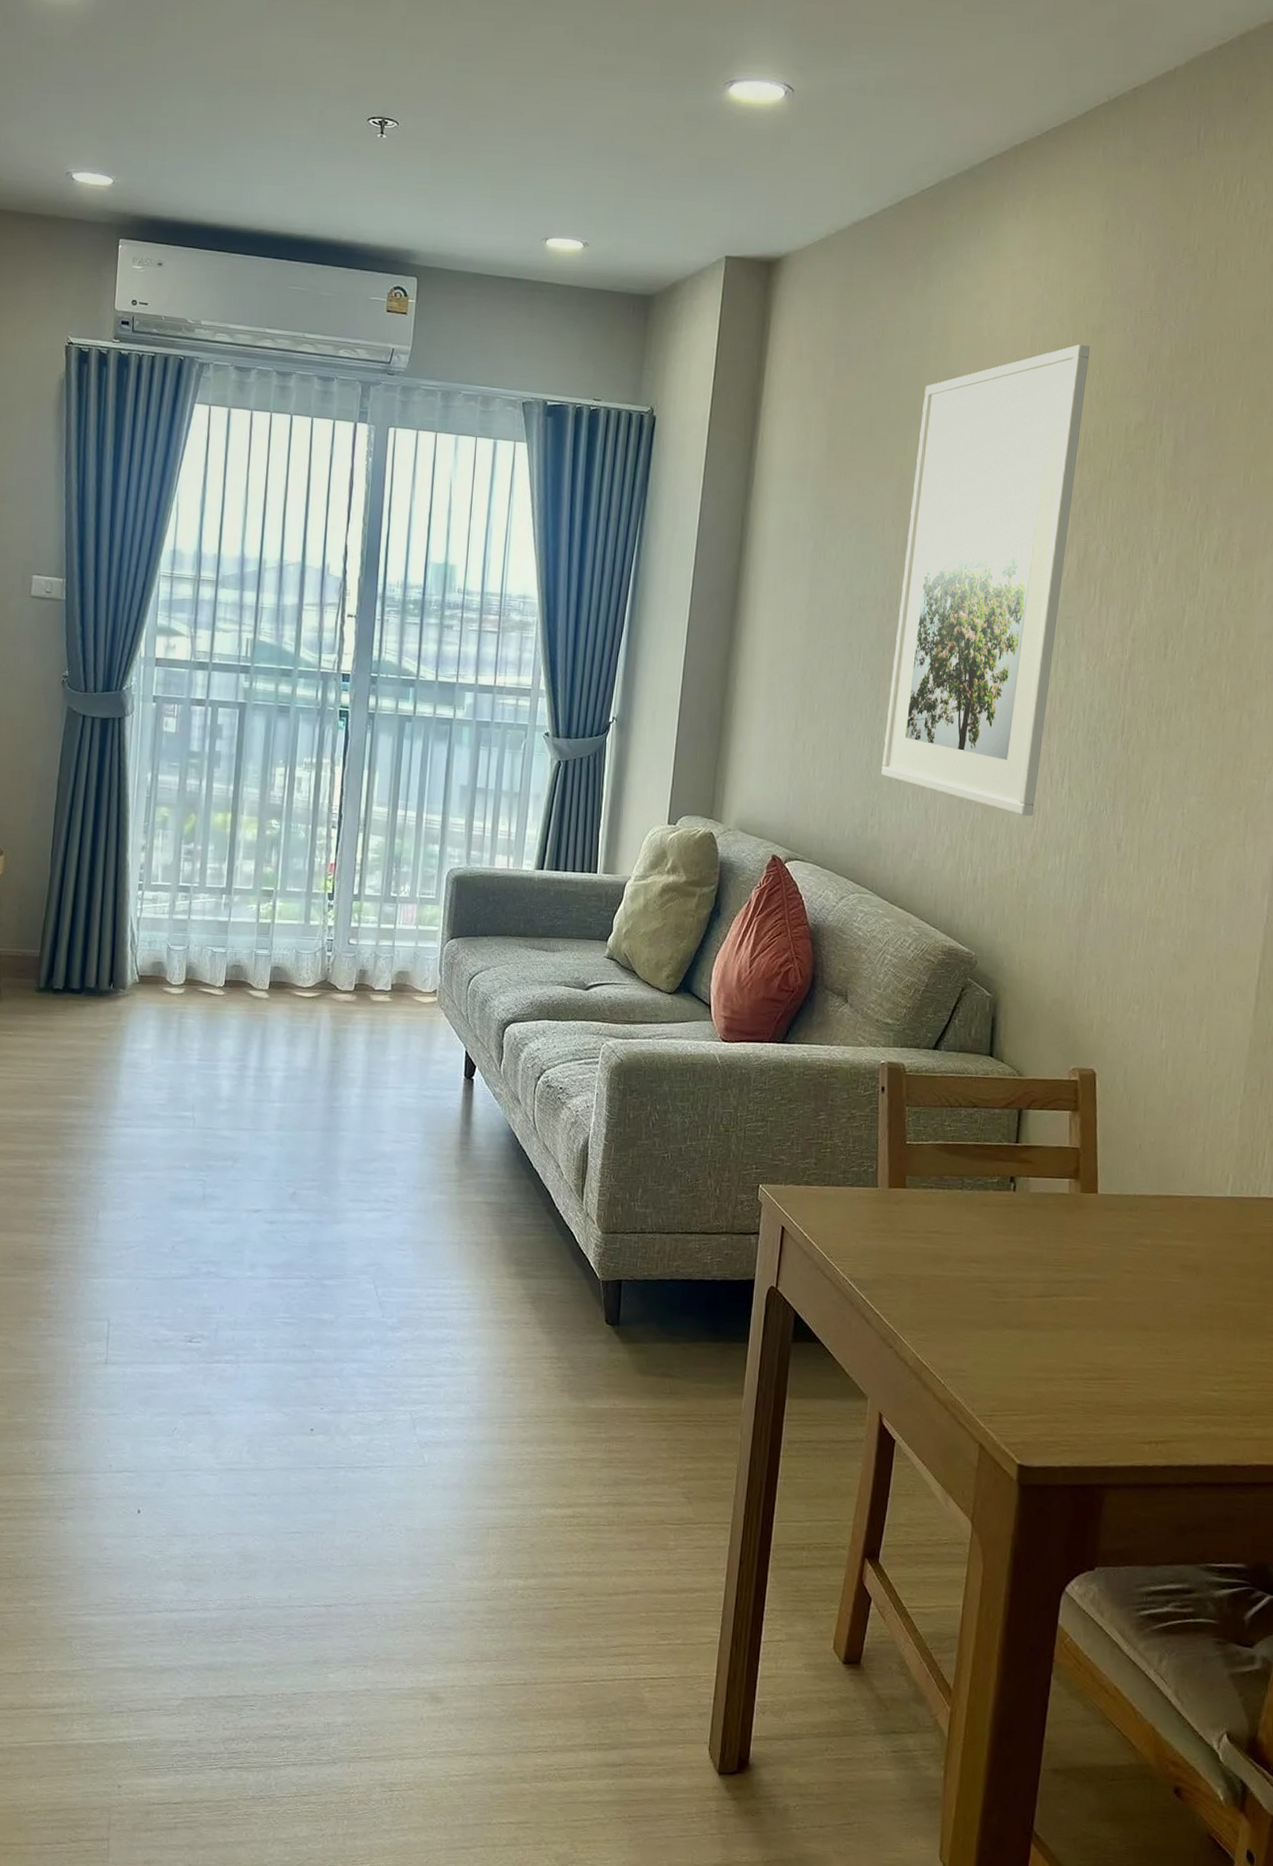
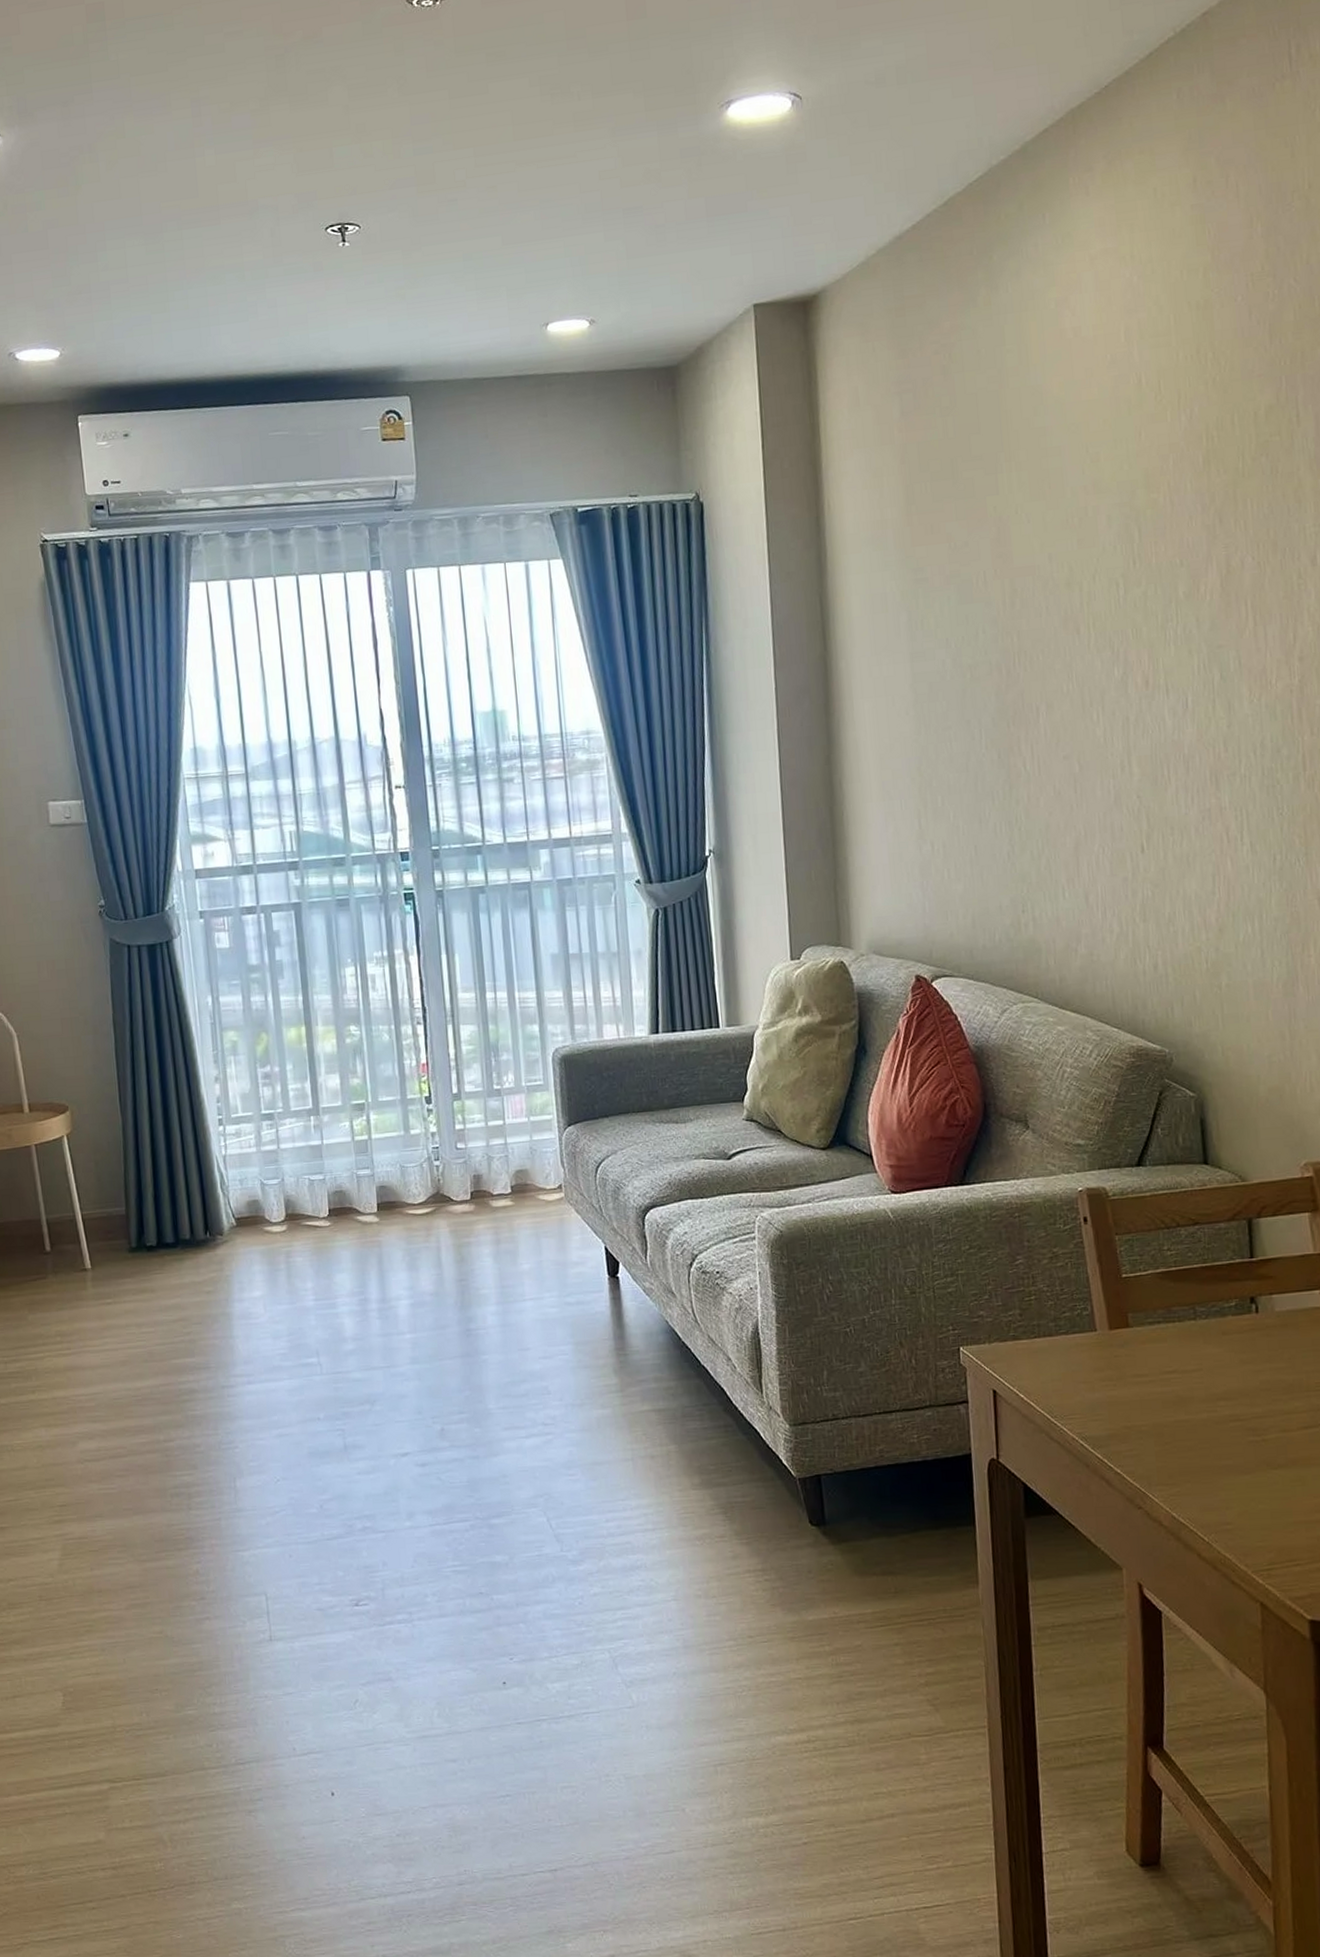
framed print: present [881,344,1091,817] -> none [1009,325,1213,884]

